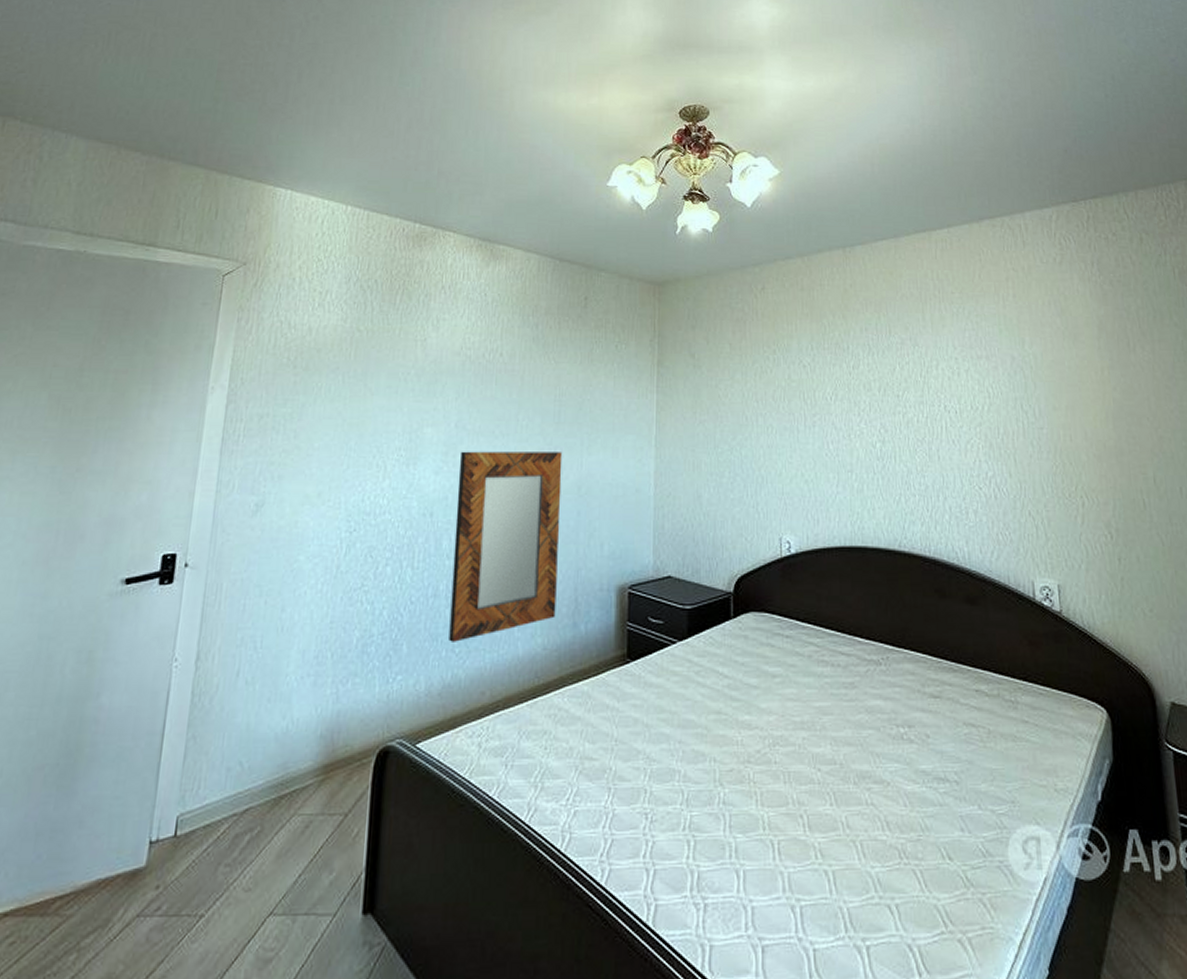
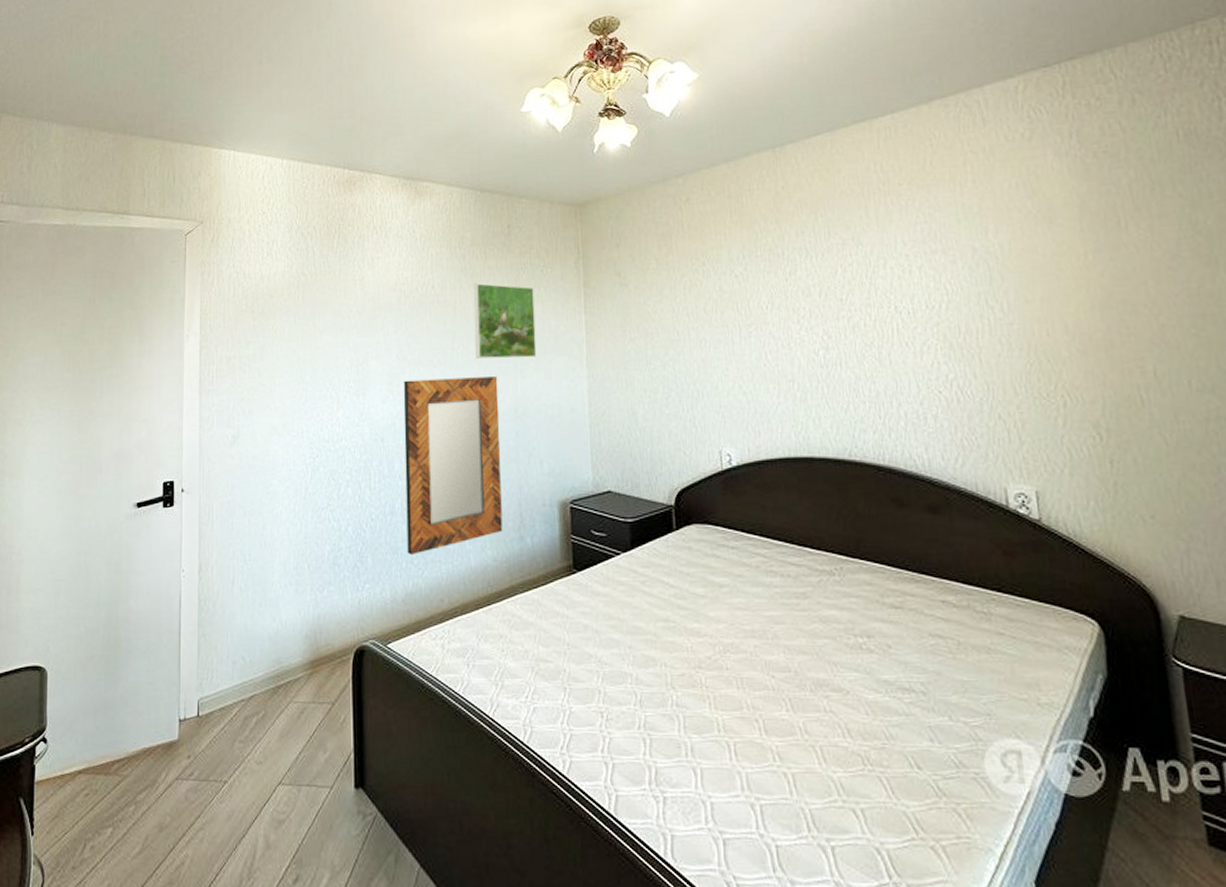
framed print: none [541,354,607,434] -> present [473,283,537,359]

